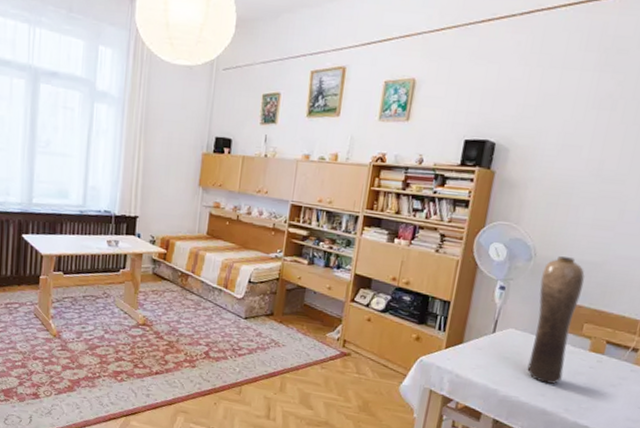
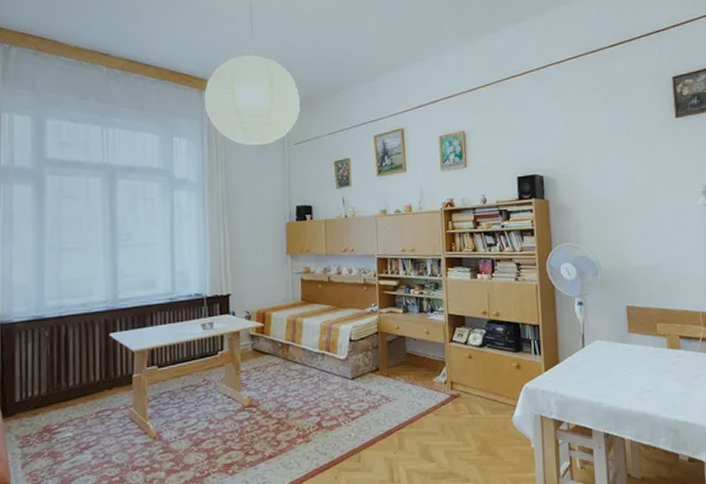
vase: present [527,256,585,384] -> none [610,265,652,387]

